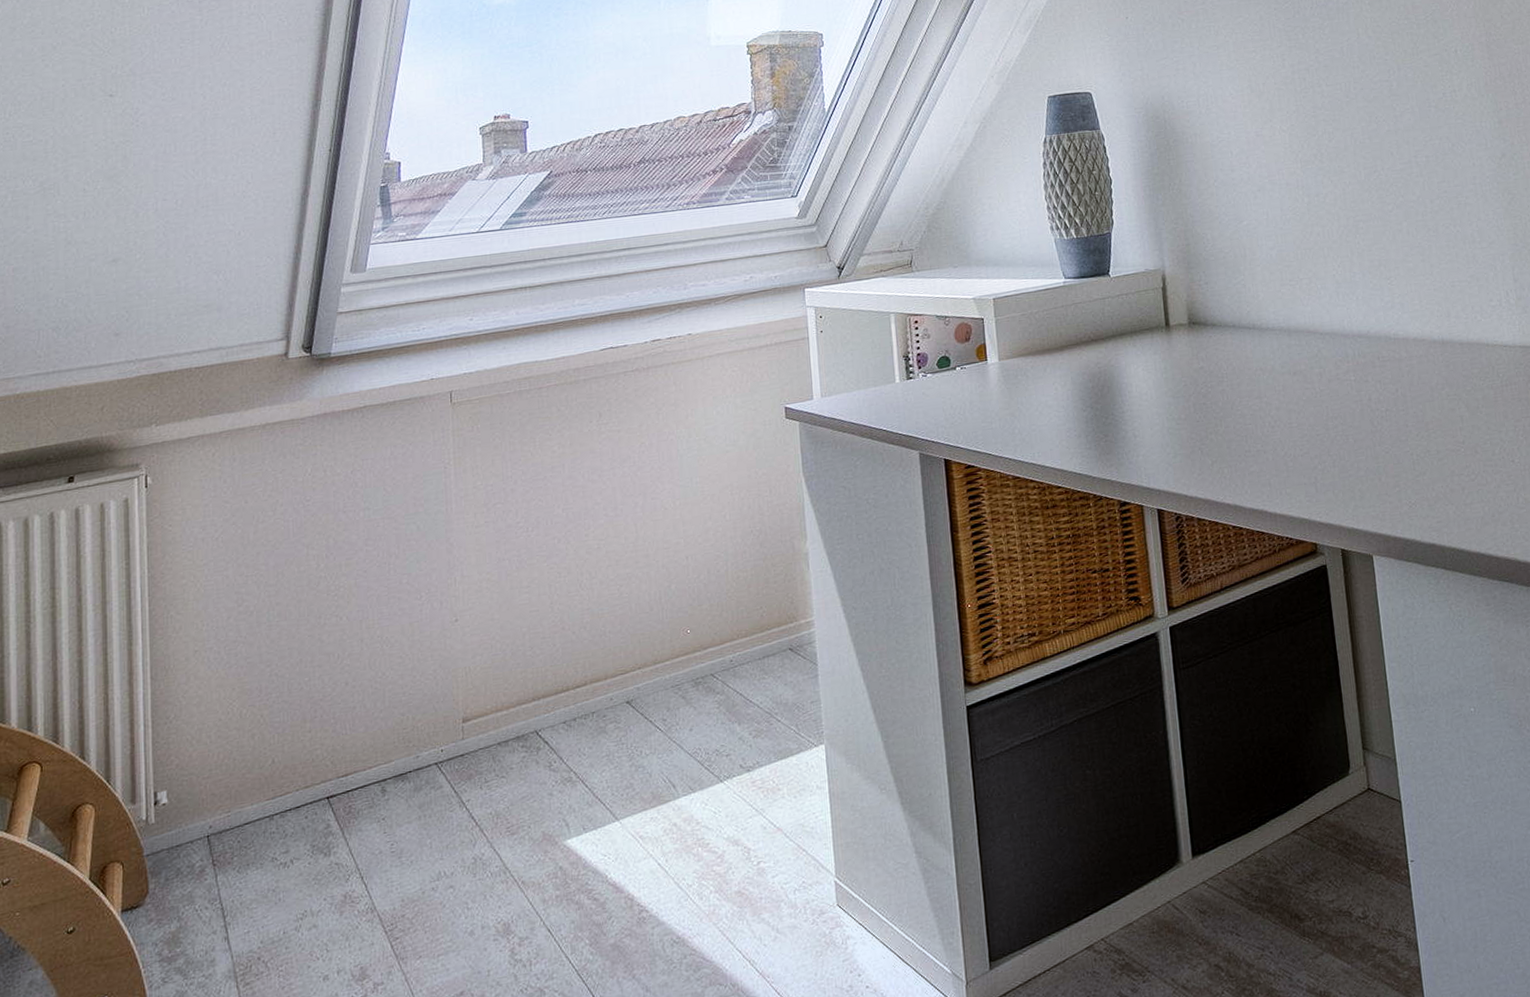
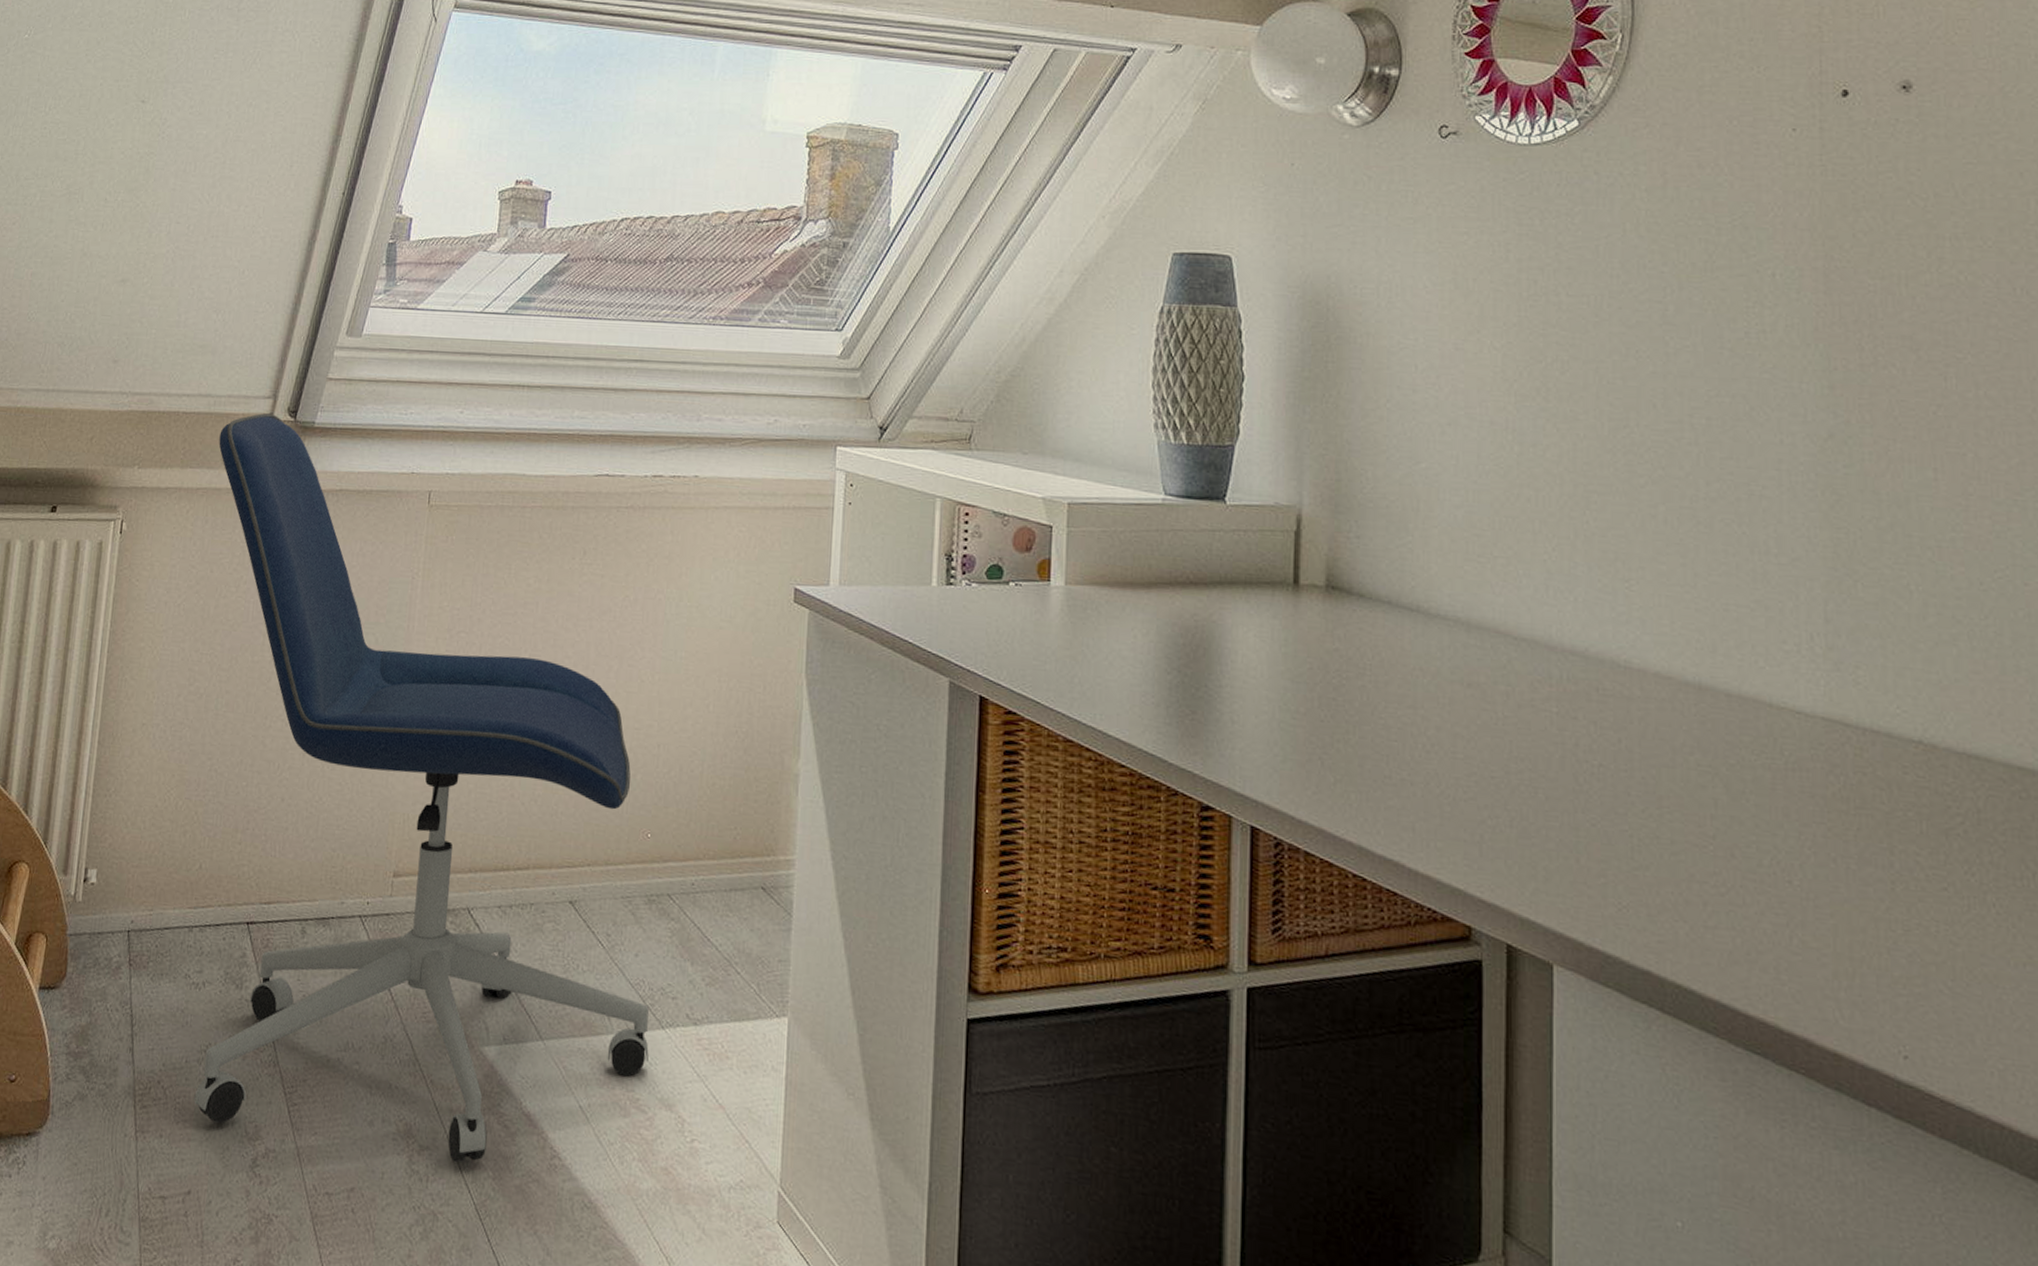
office chair: none [236,353,713,977] -> present [194,413,649,1163]

